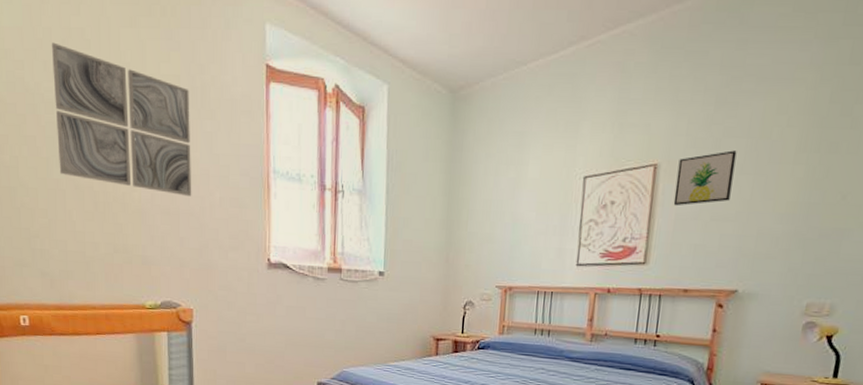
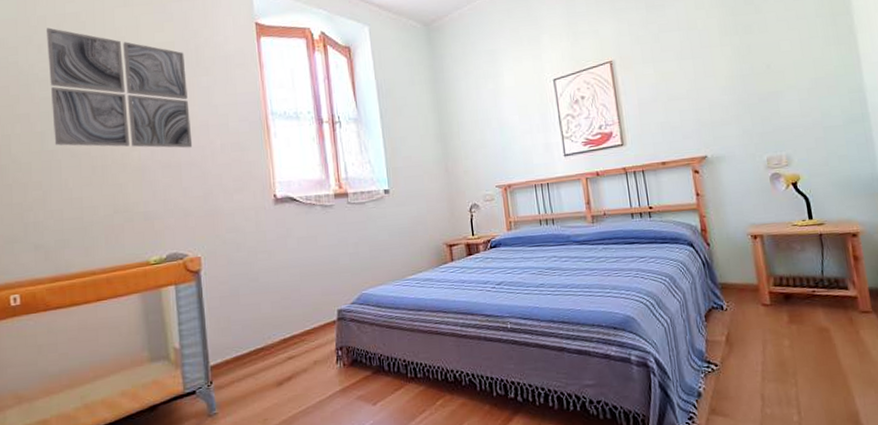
wall art: present [673,150,737,206] -> none [629,42,679,93]

